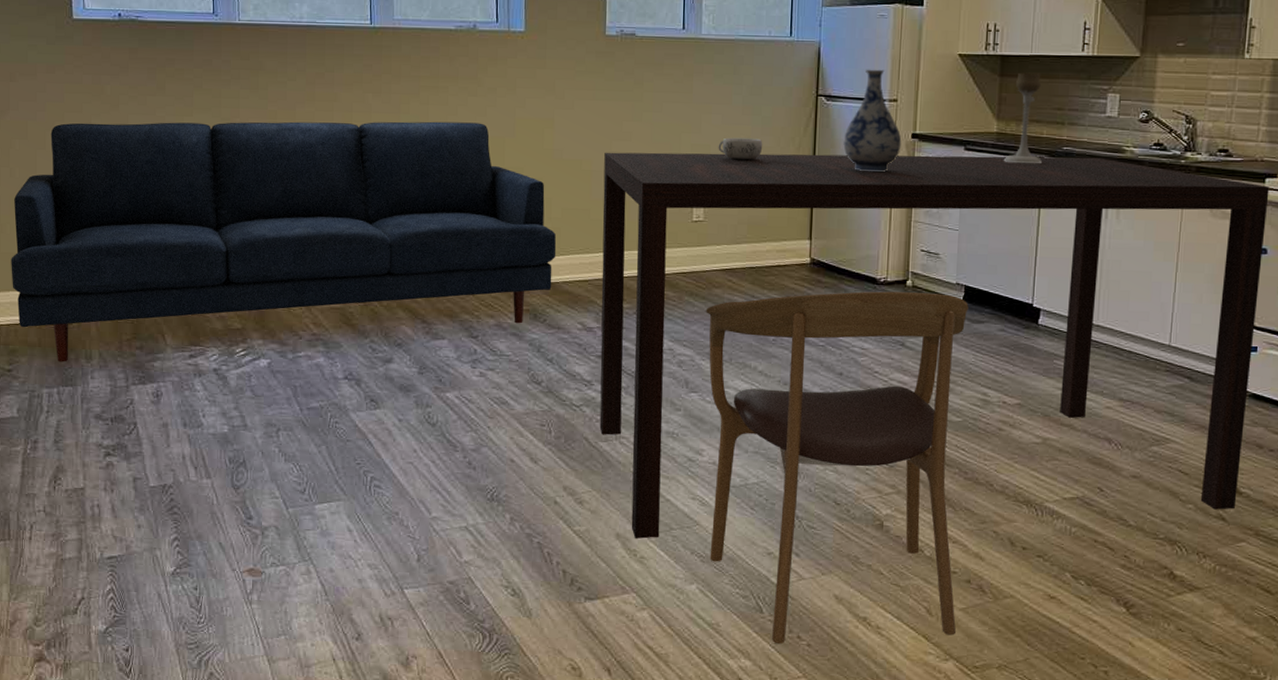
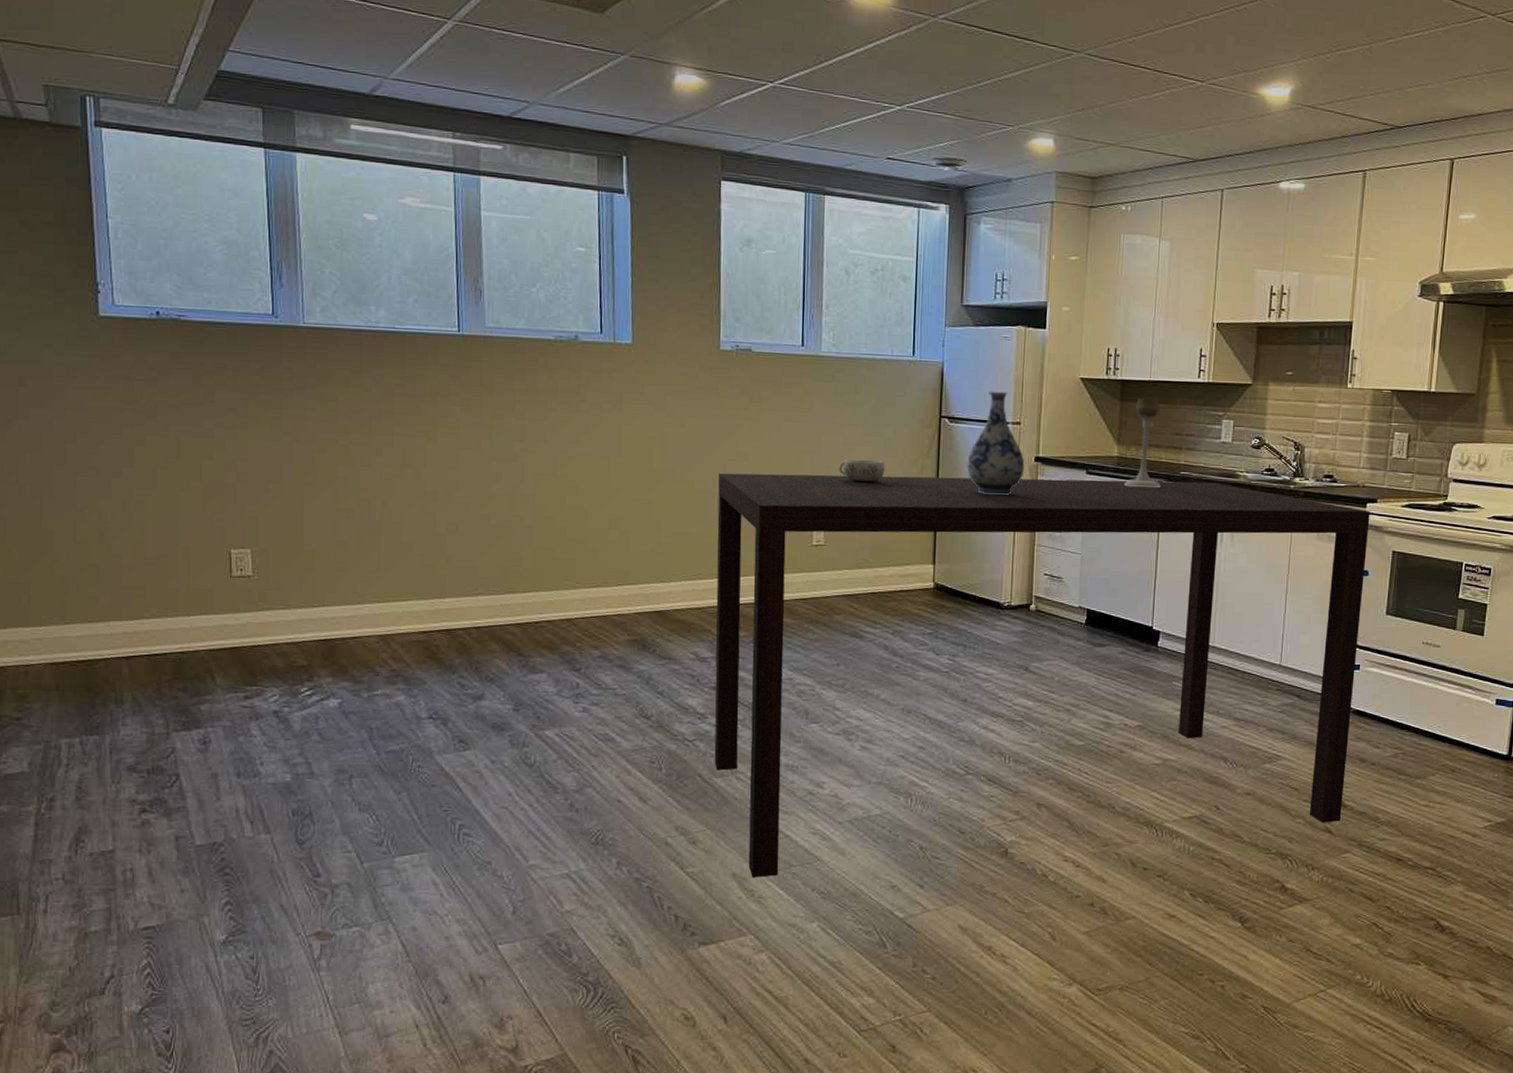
sofa: present [11,121,557,362] -> none [20,434,667,708]
chair: present [706,291,969,644] -> none [826,615,1091,978]

